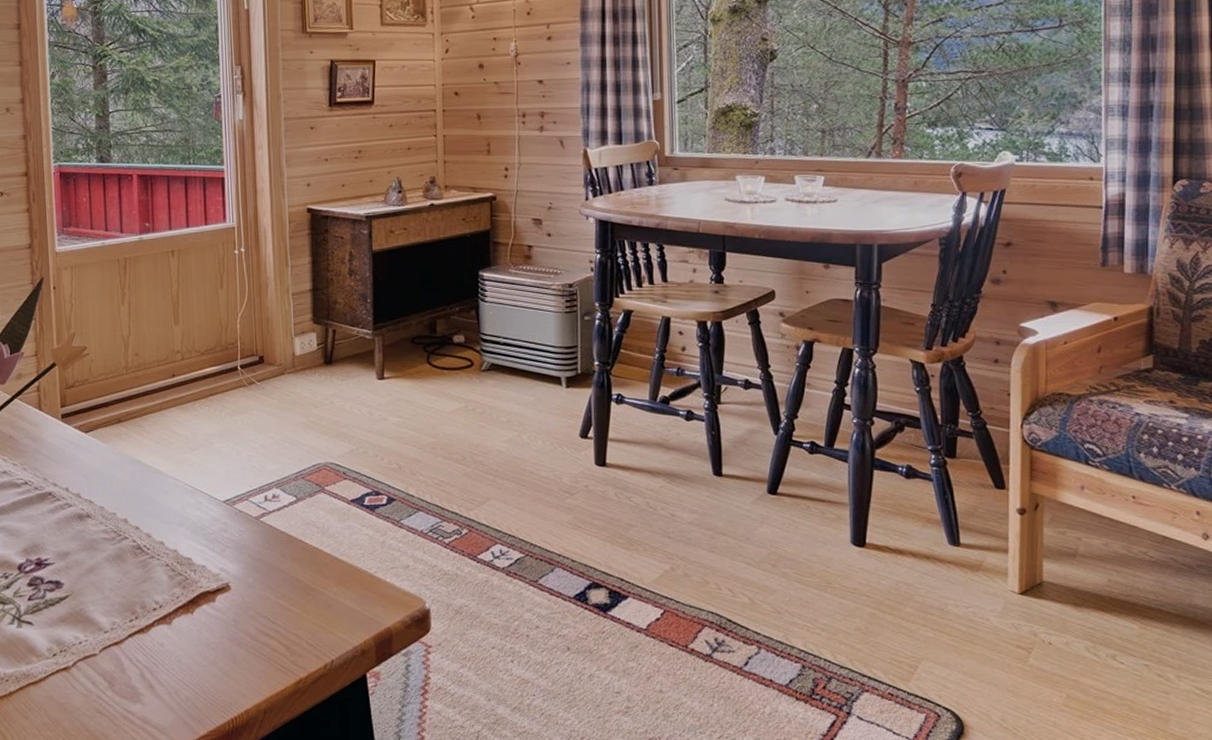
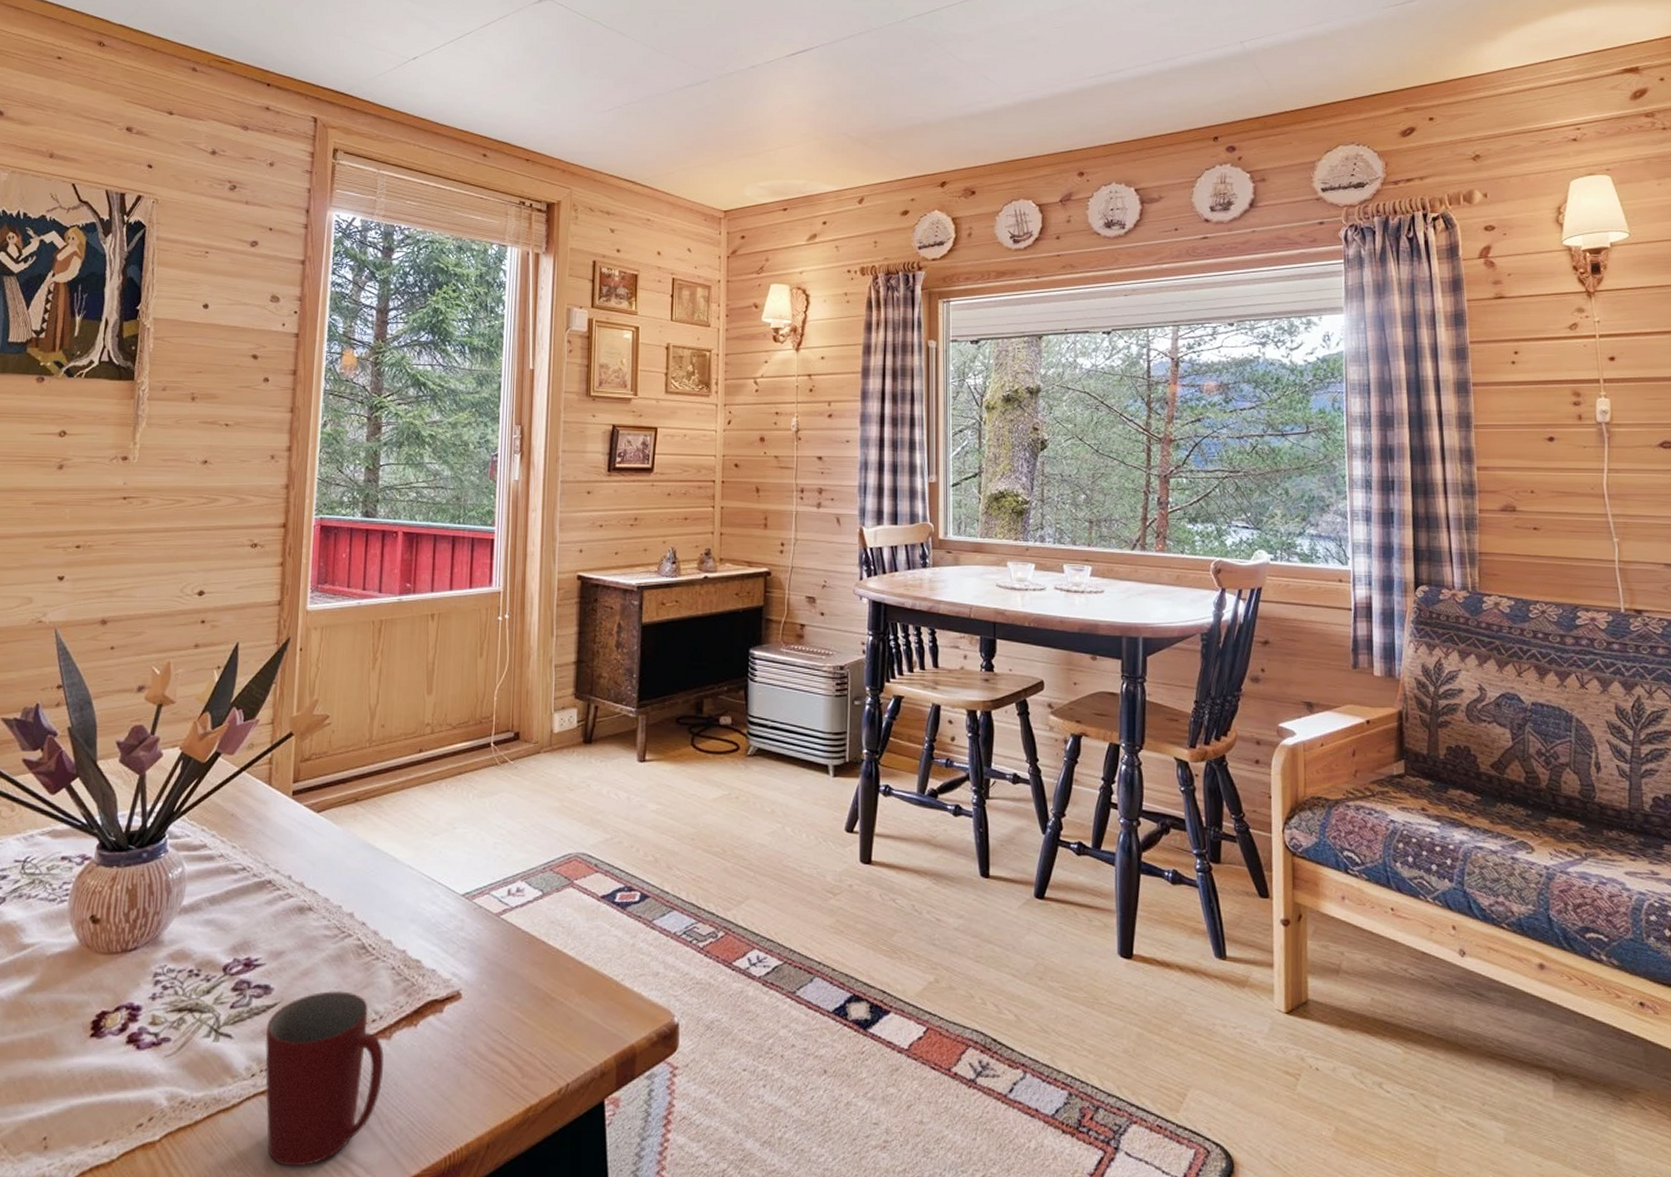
mug: none [61,585,167,729] -> present [265,991,384,1167]

